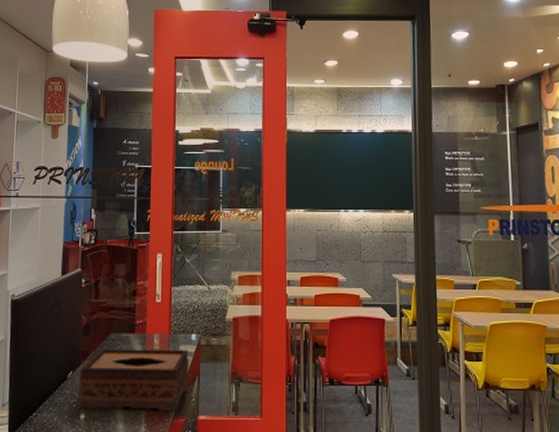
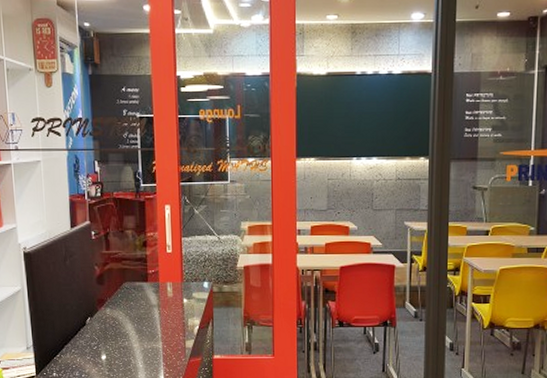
tissue box: present [78,349,190,411] -> none [98,296,203,352]

